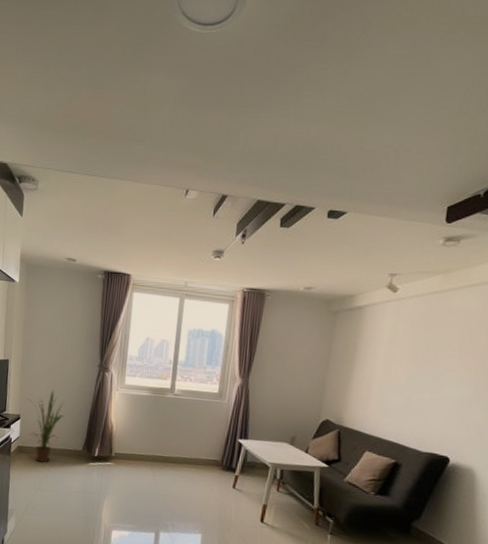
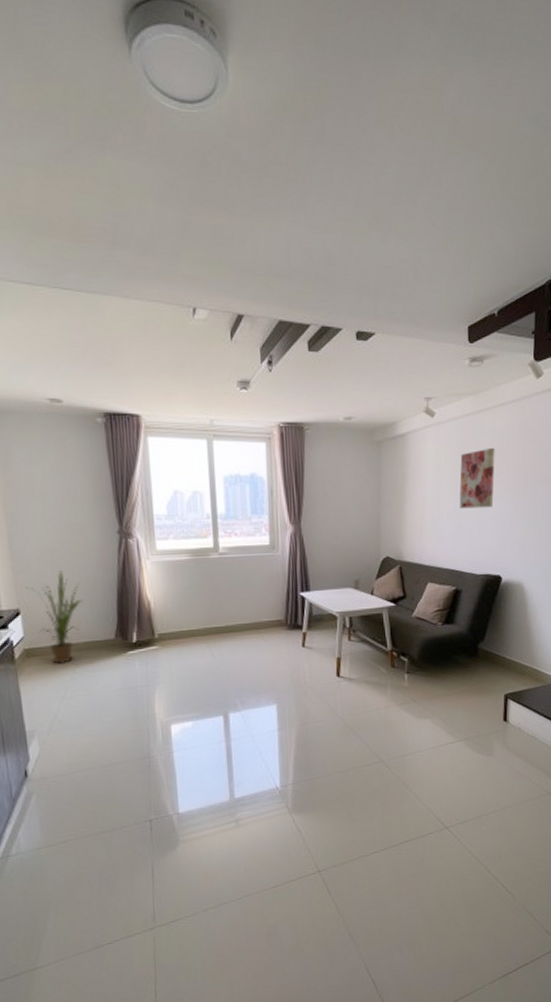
wall art: none [411,326,461,387] -> present [459,447,495,509]

